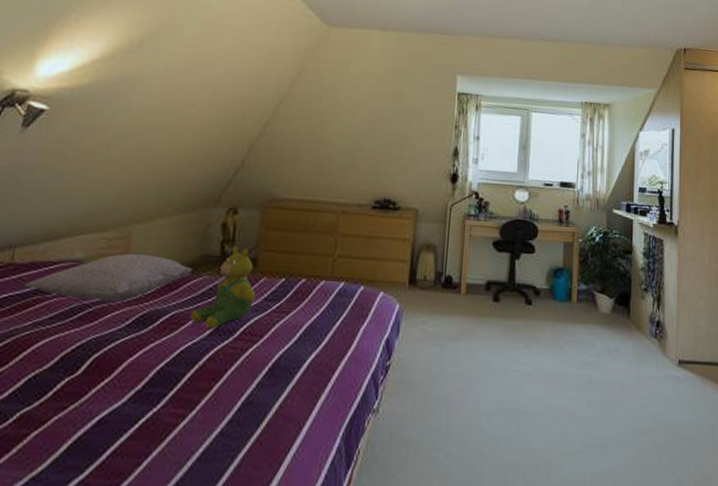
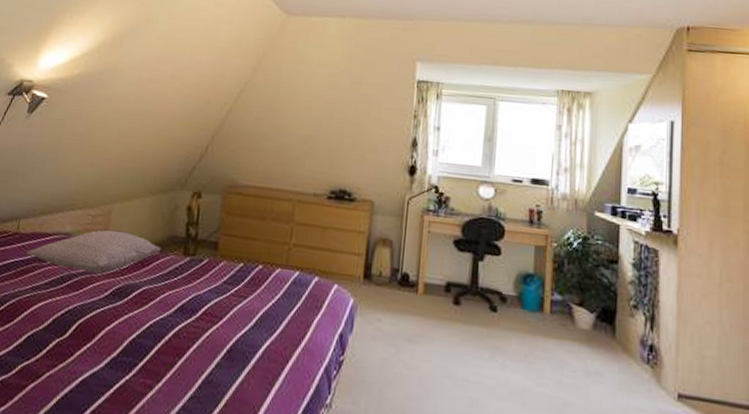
teddy bear: present [190,246,256,329] -> none [158,228,217,307]

